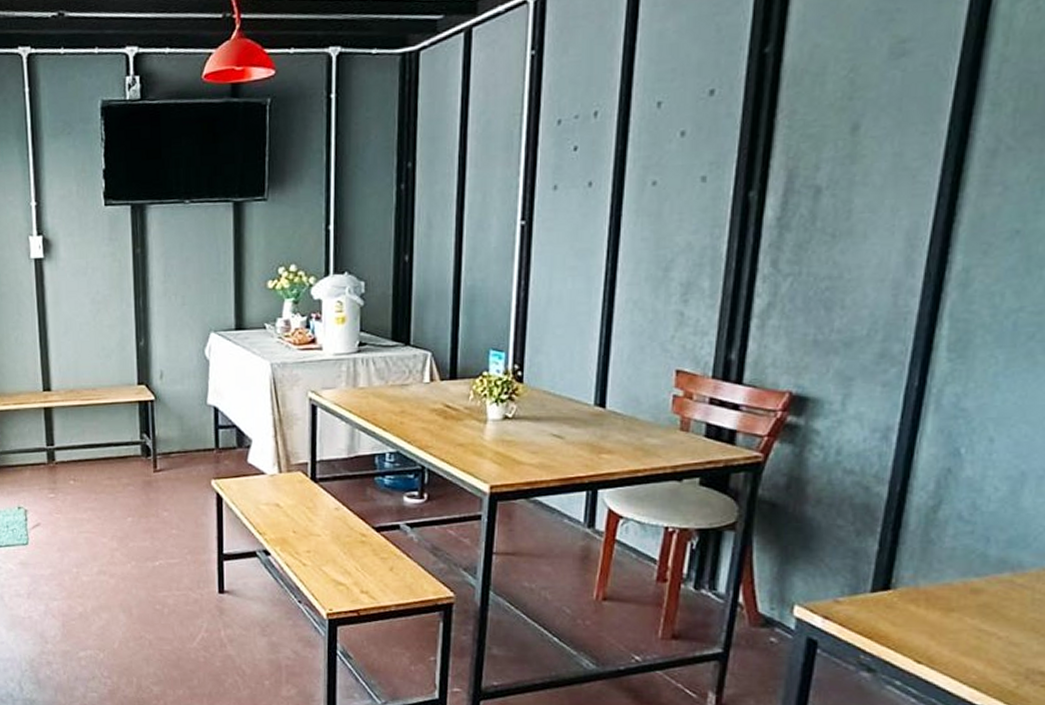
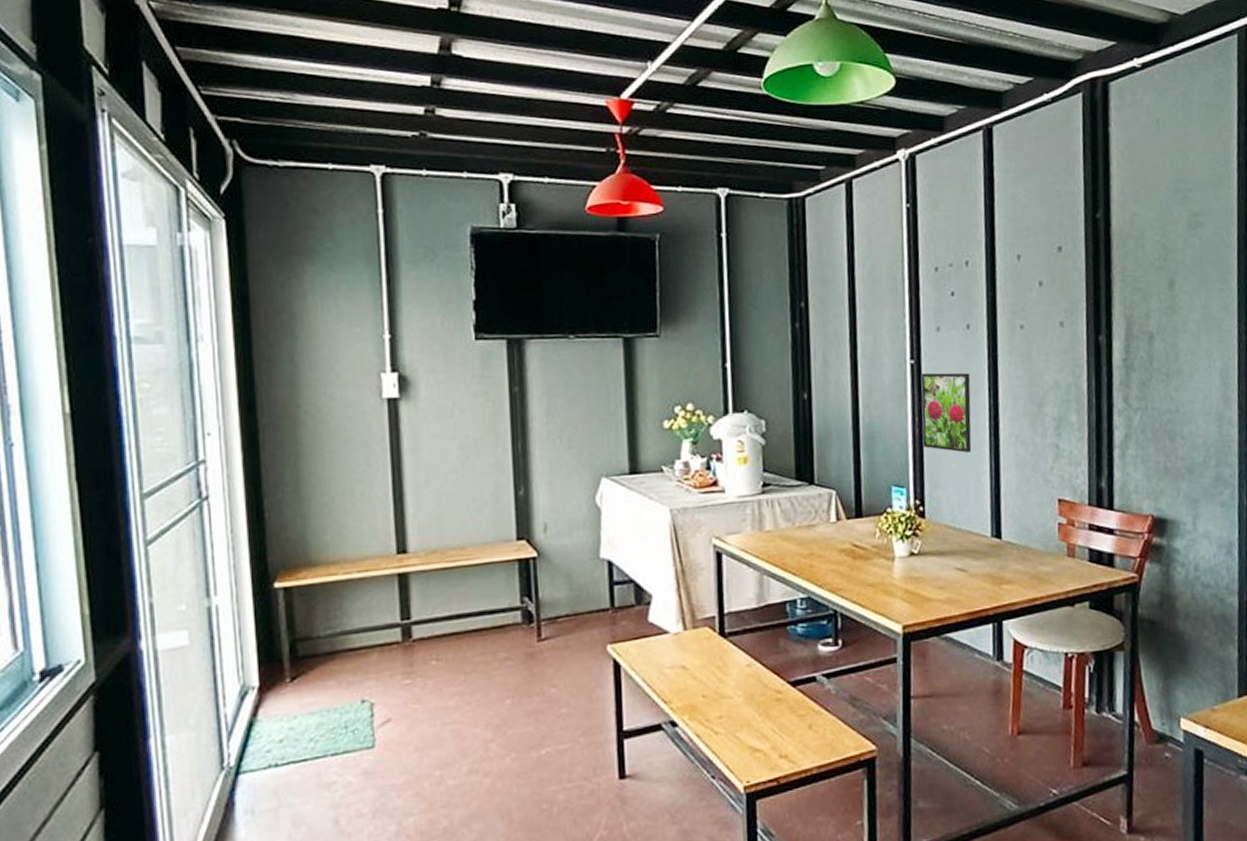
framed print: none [527,234,587,318] -> present [921,372,972,453]

